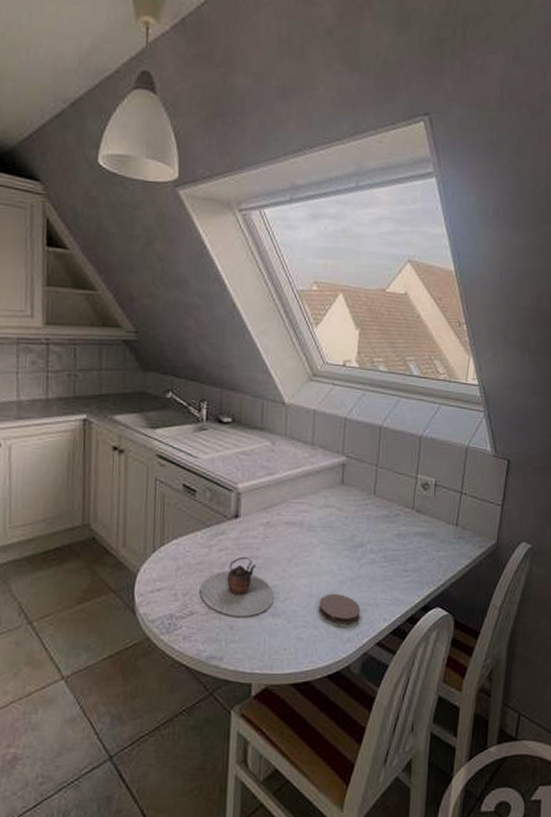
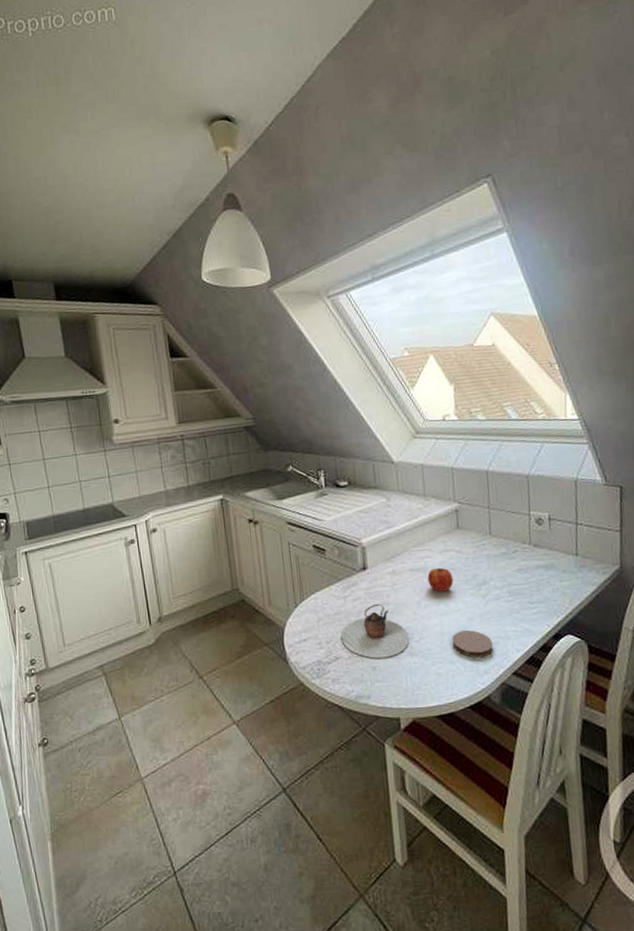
fruit: none [303,523,330,550] -> present [427,567,454,592]

